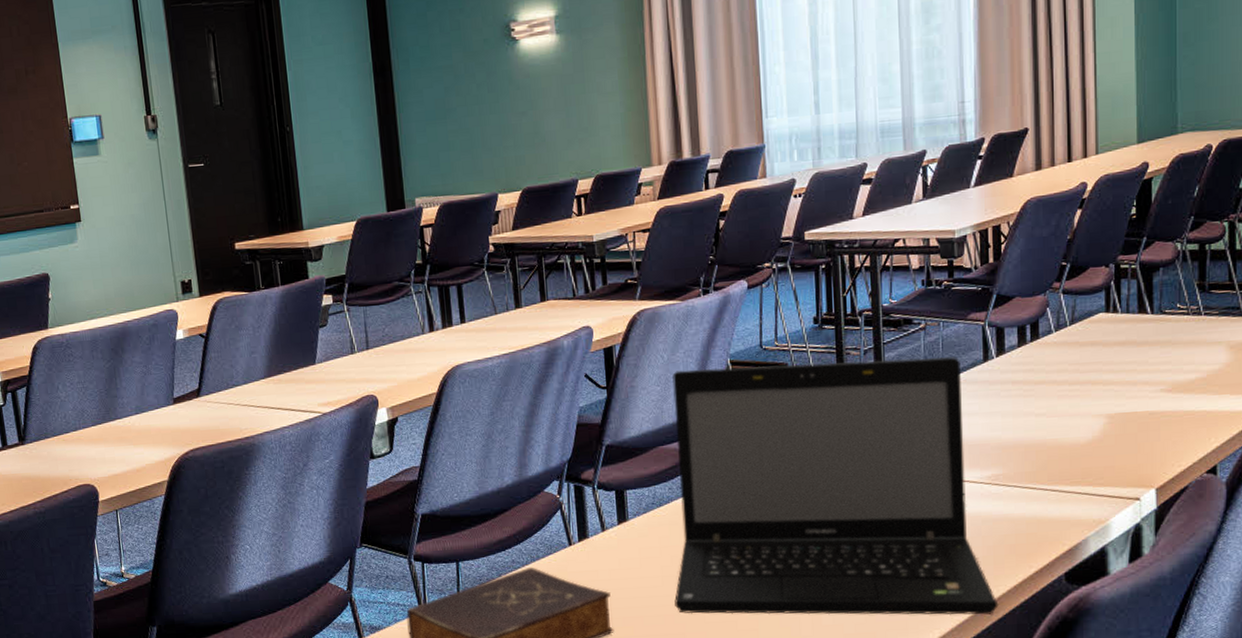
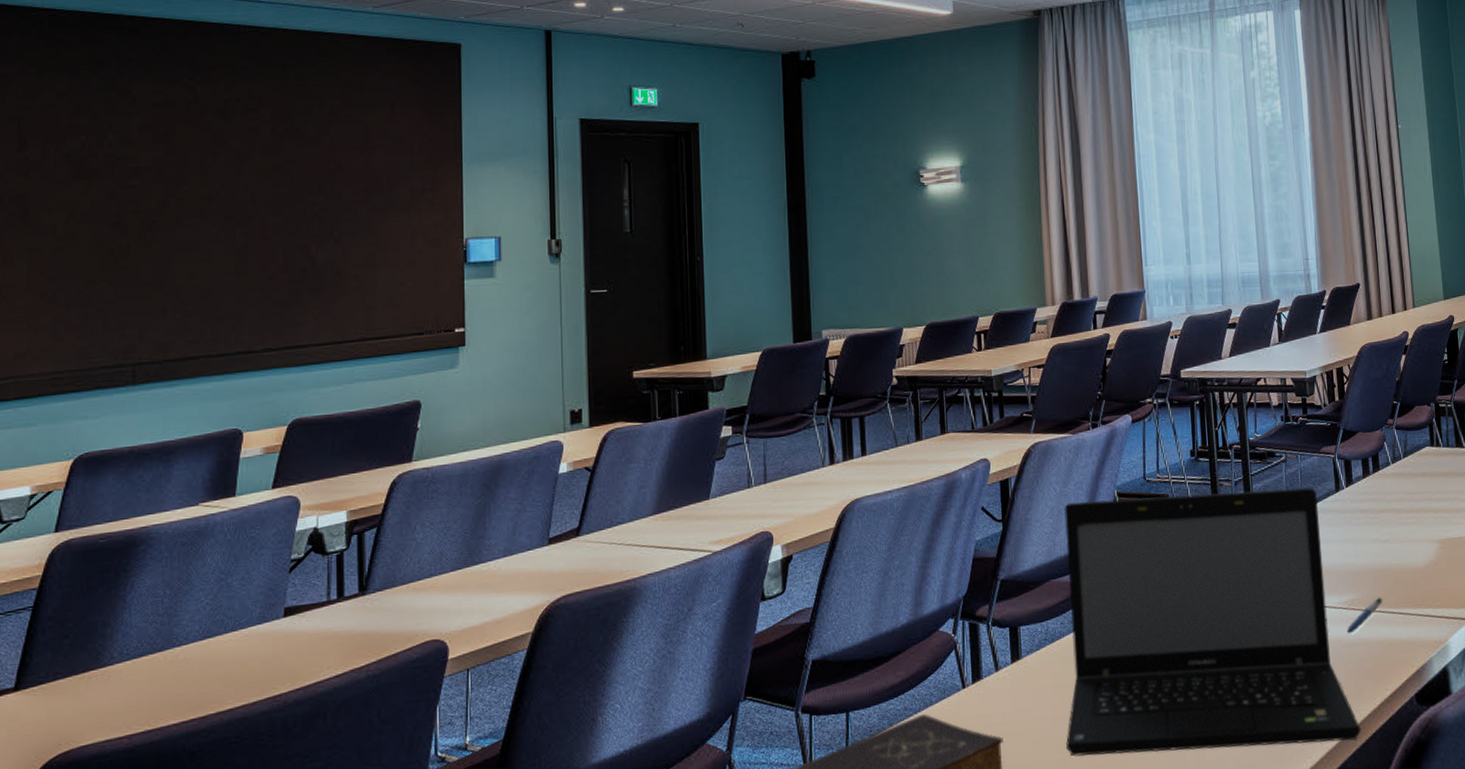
pen: none [988,473,1033,510] -> present [1347,597,1383,634]

